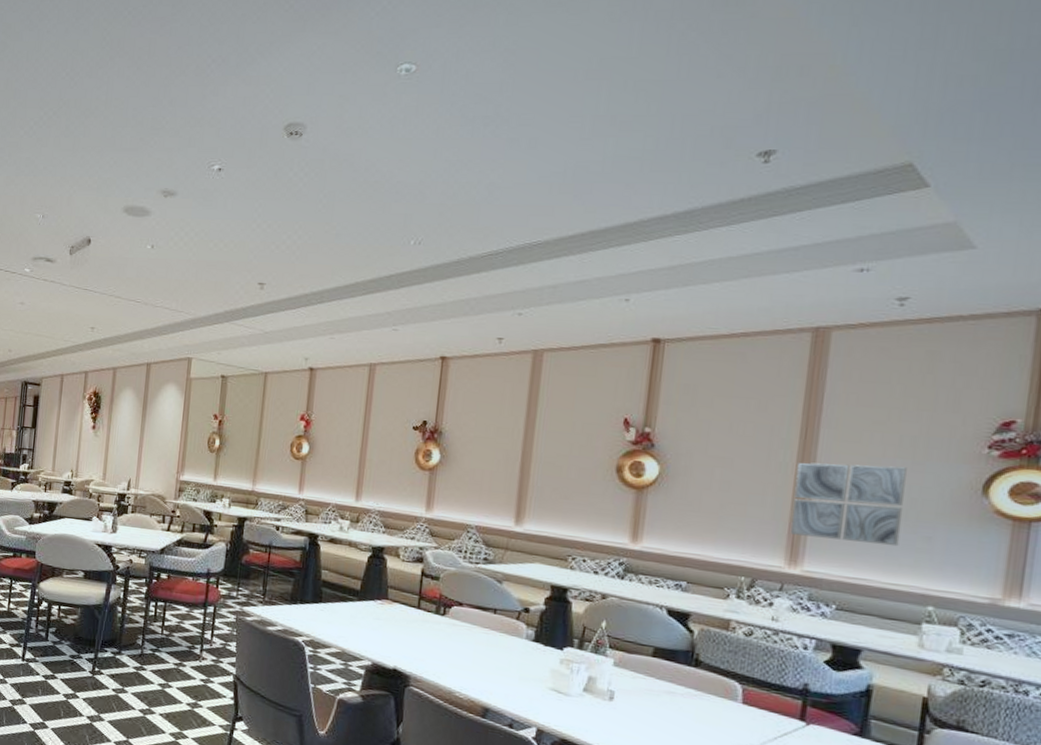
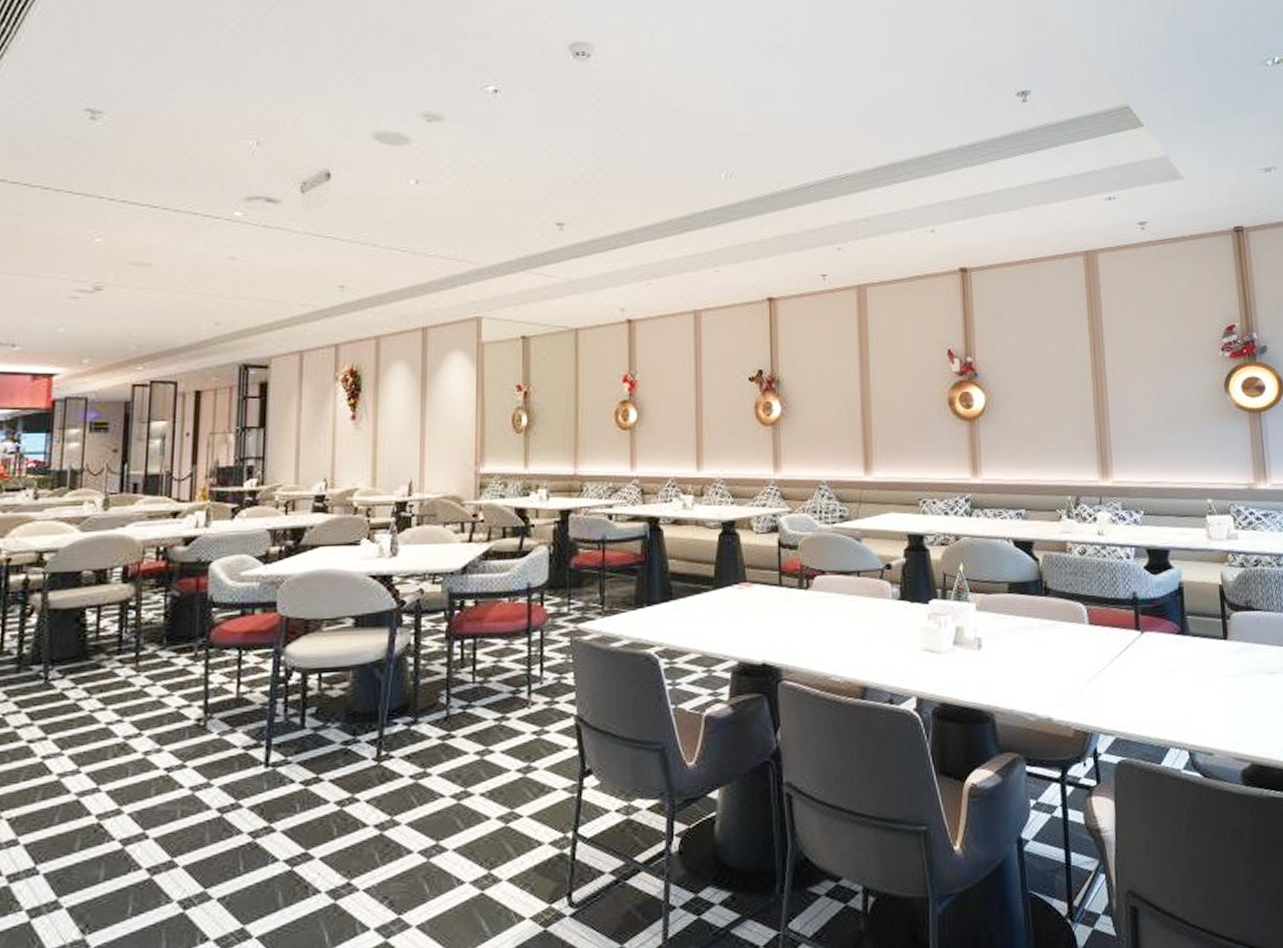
wall art: present [789,462,907,547] -> none [1093,374,1178,448]

